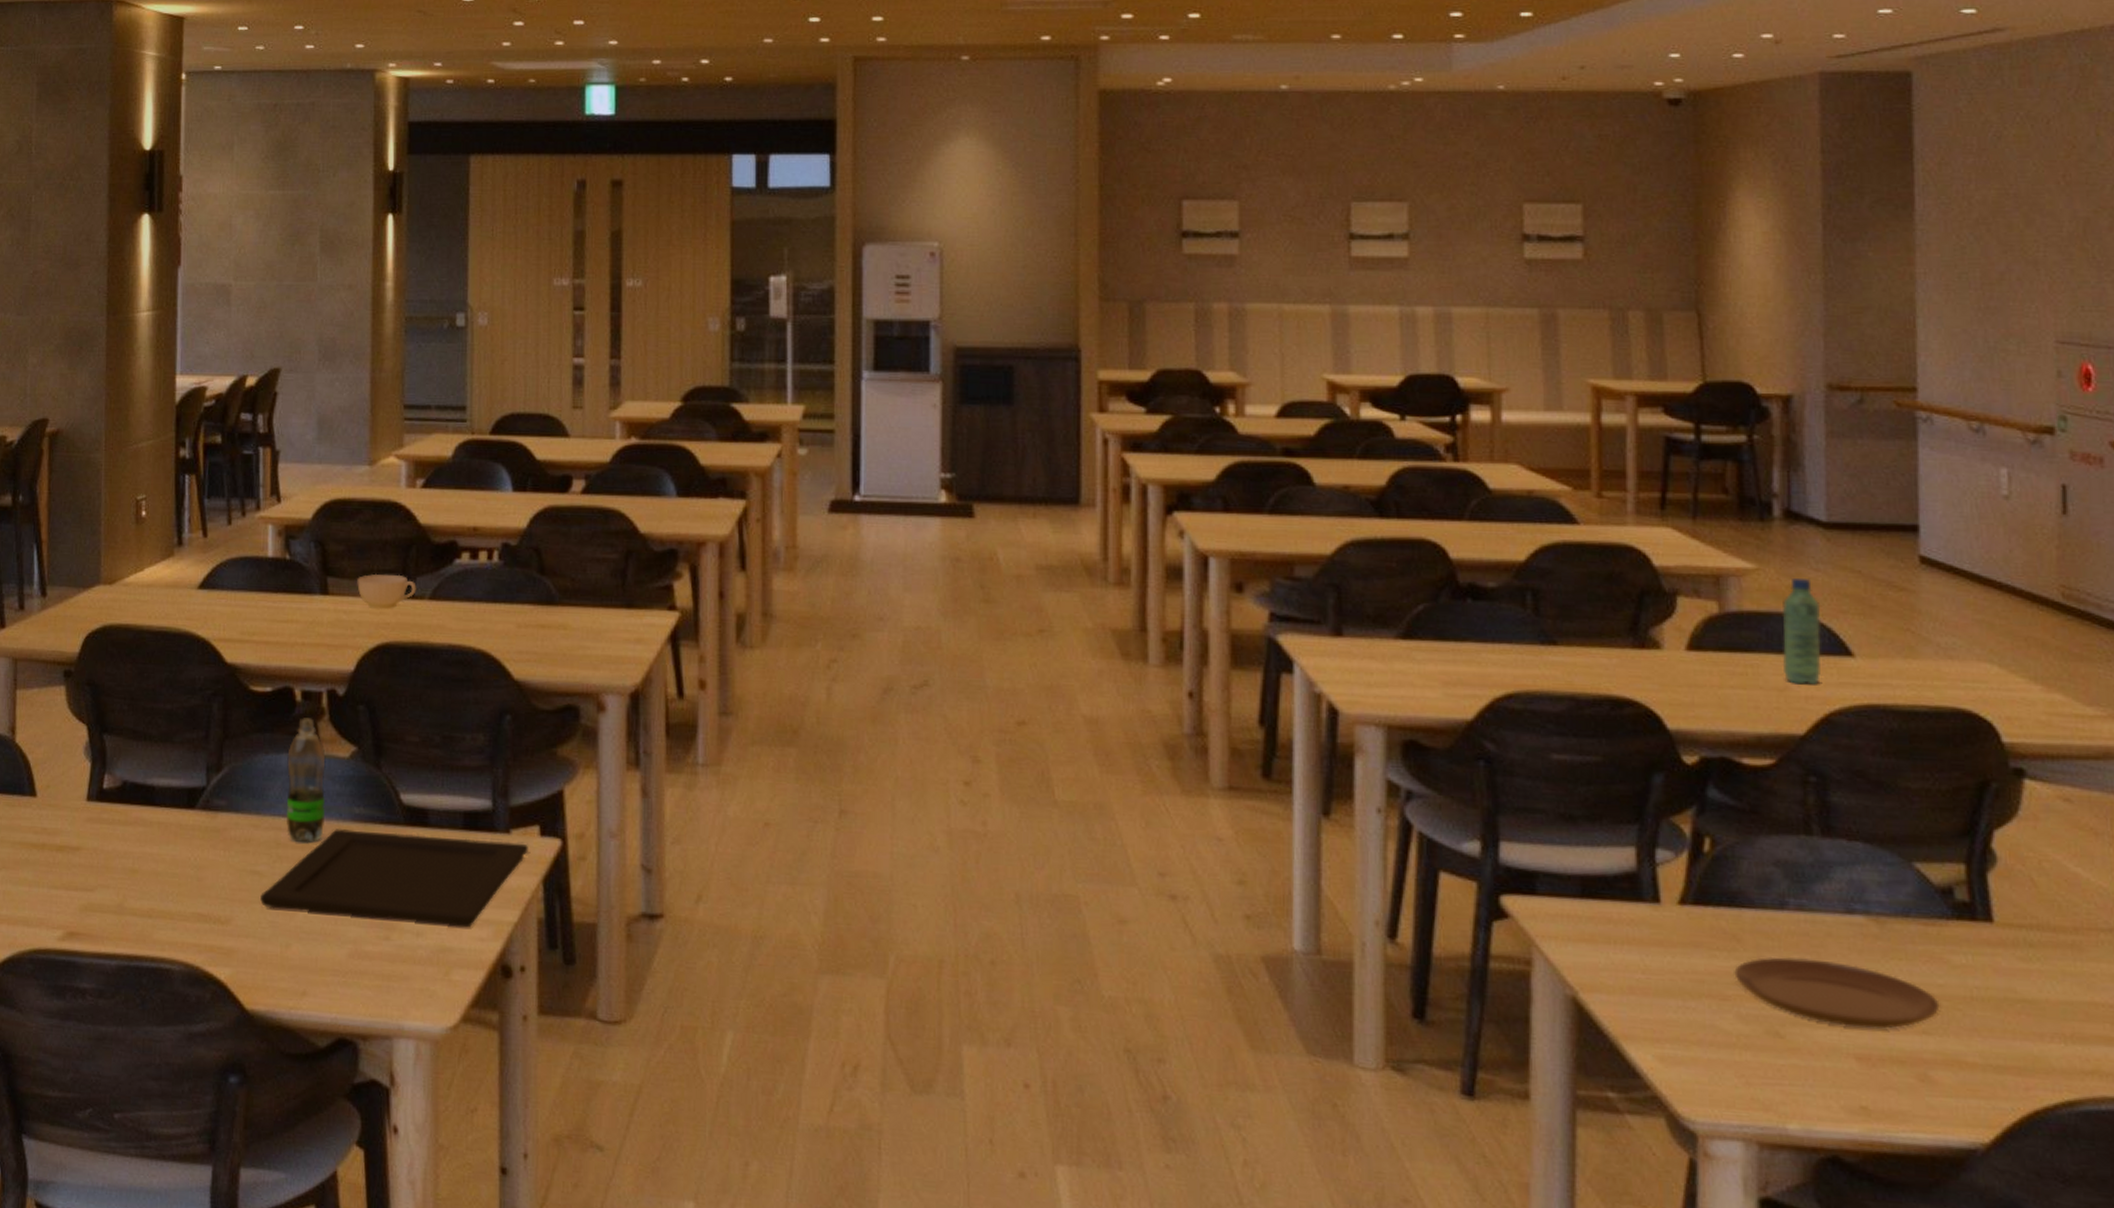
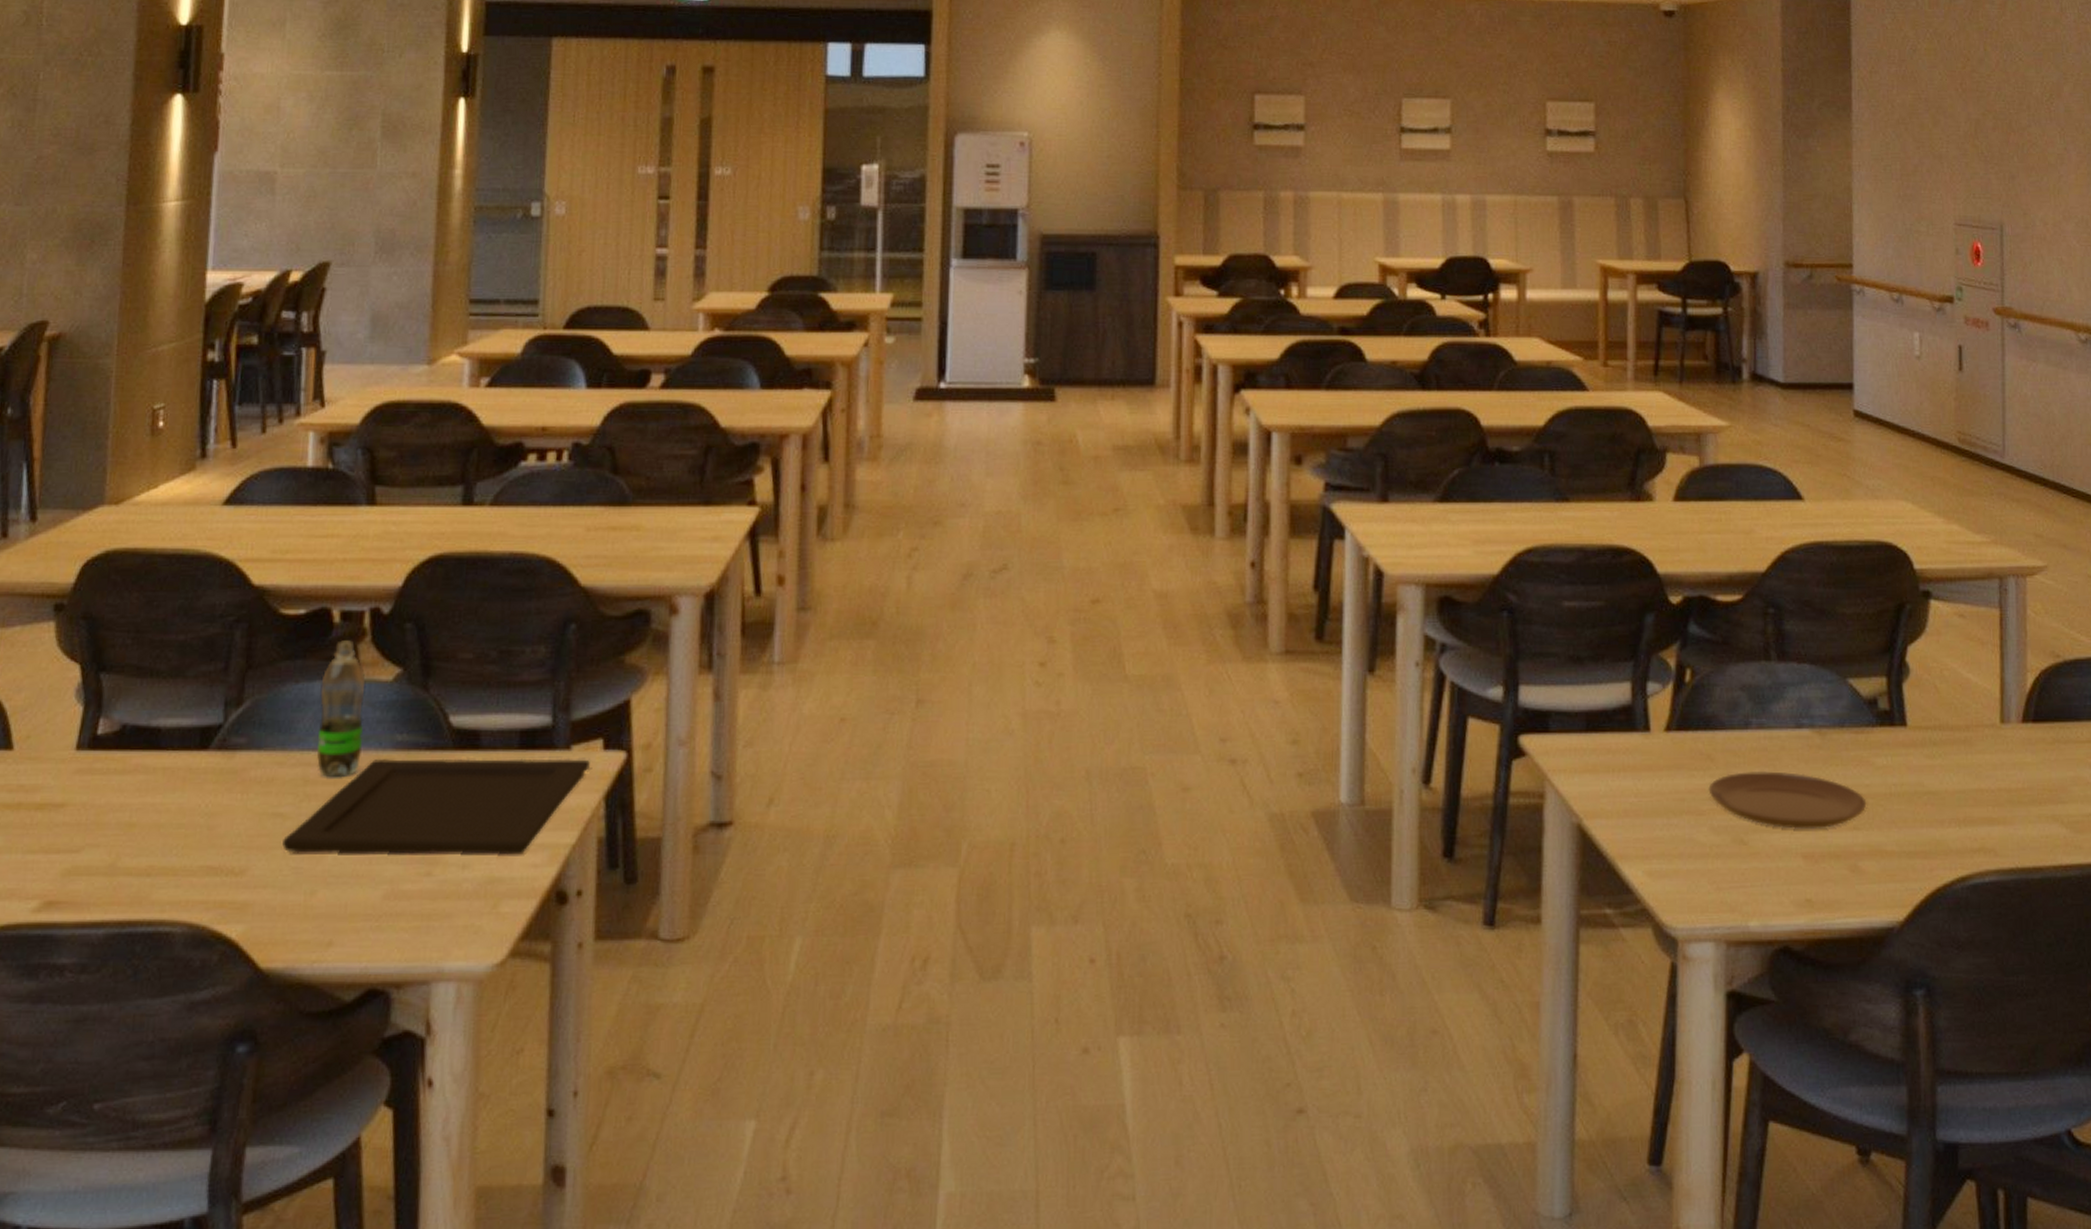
teacup: present [357,573,416,610] -> none [409,480,476,519]
water bottle: present [1782,577,1822,685] -> none [1748,432,1779,527]

